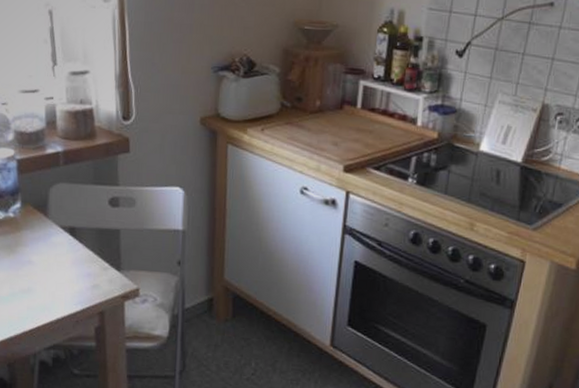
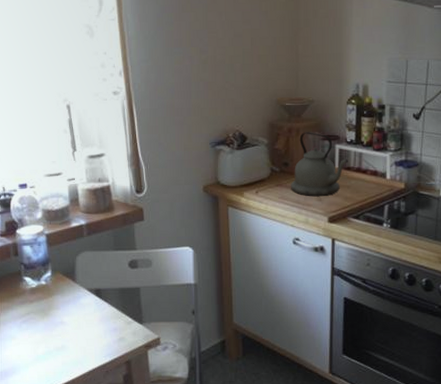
kettle: none [302,62,373,140] -> present [290,132,348,196]

